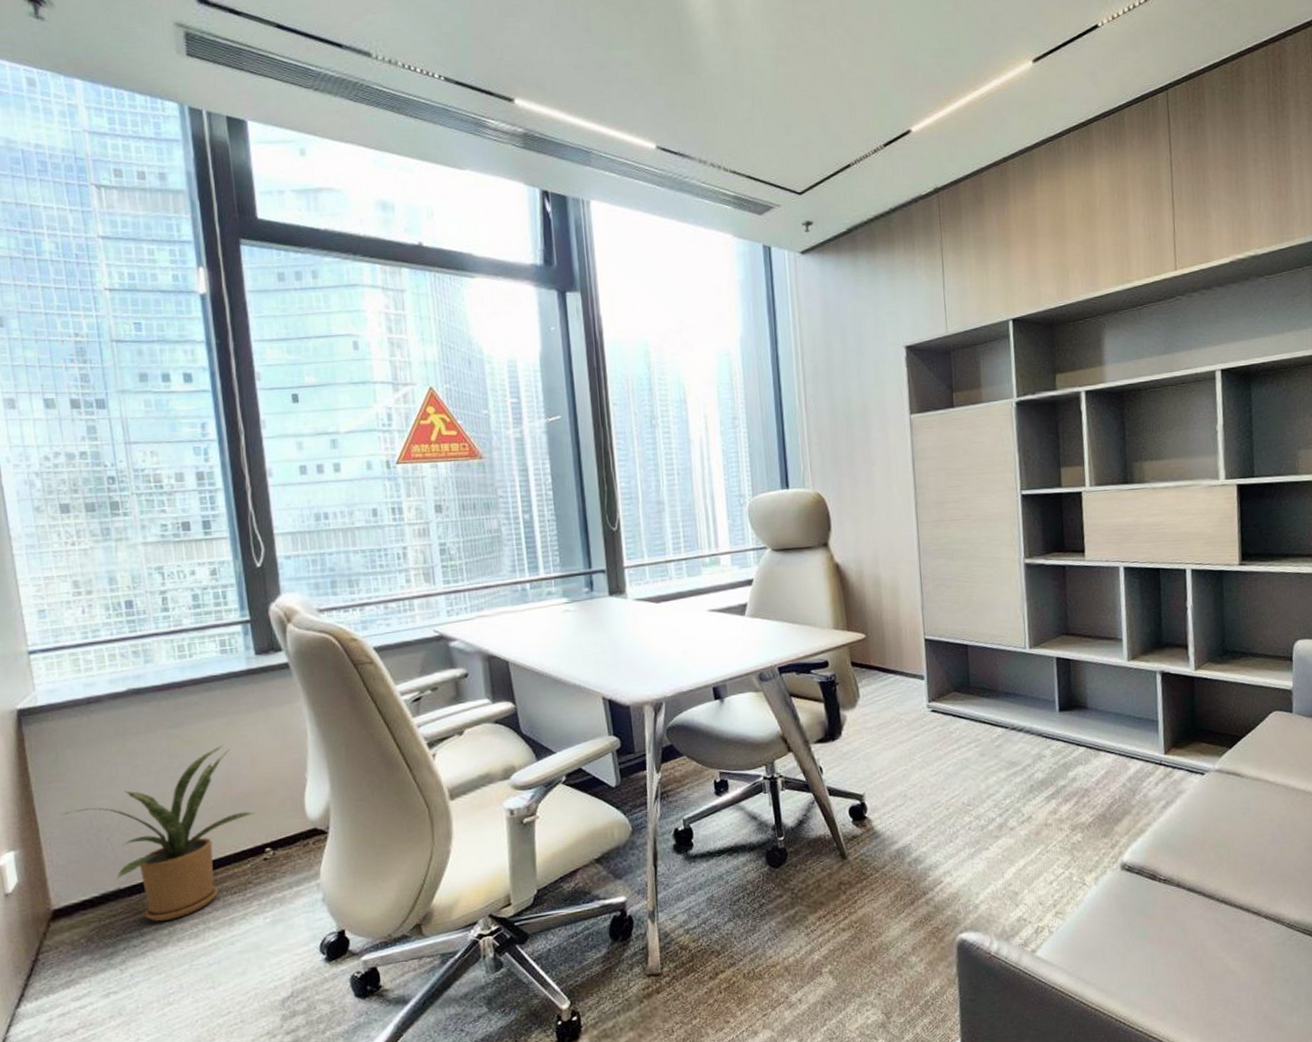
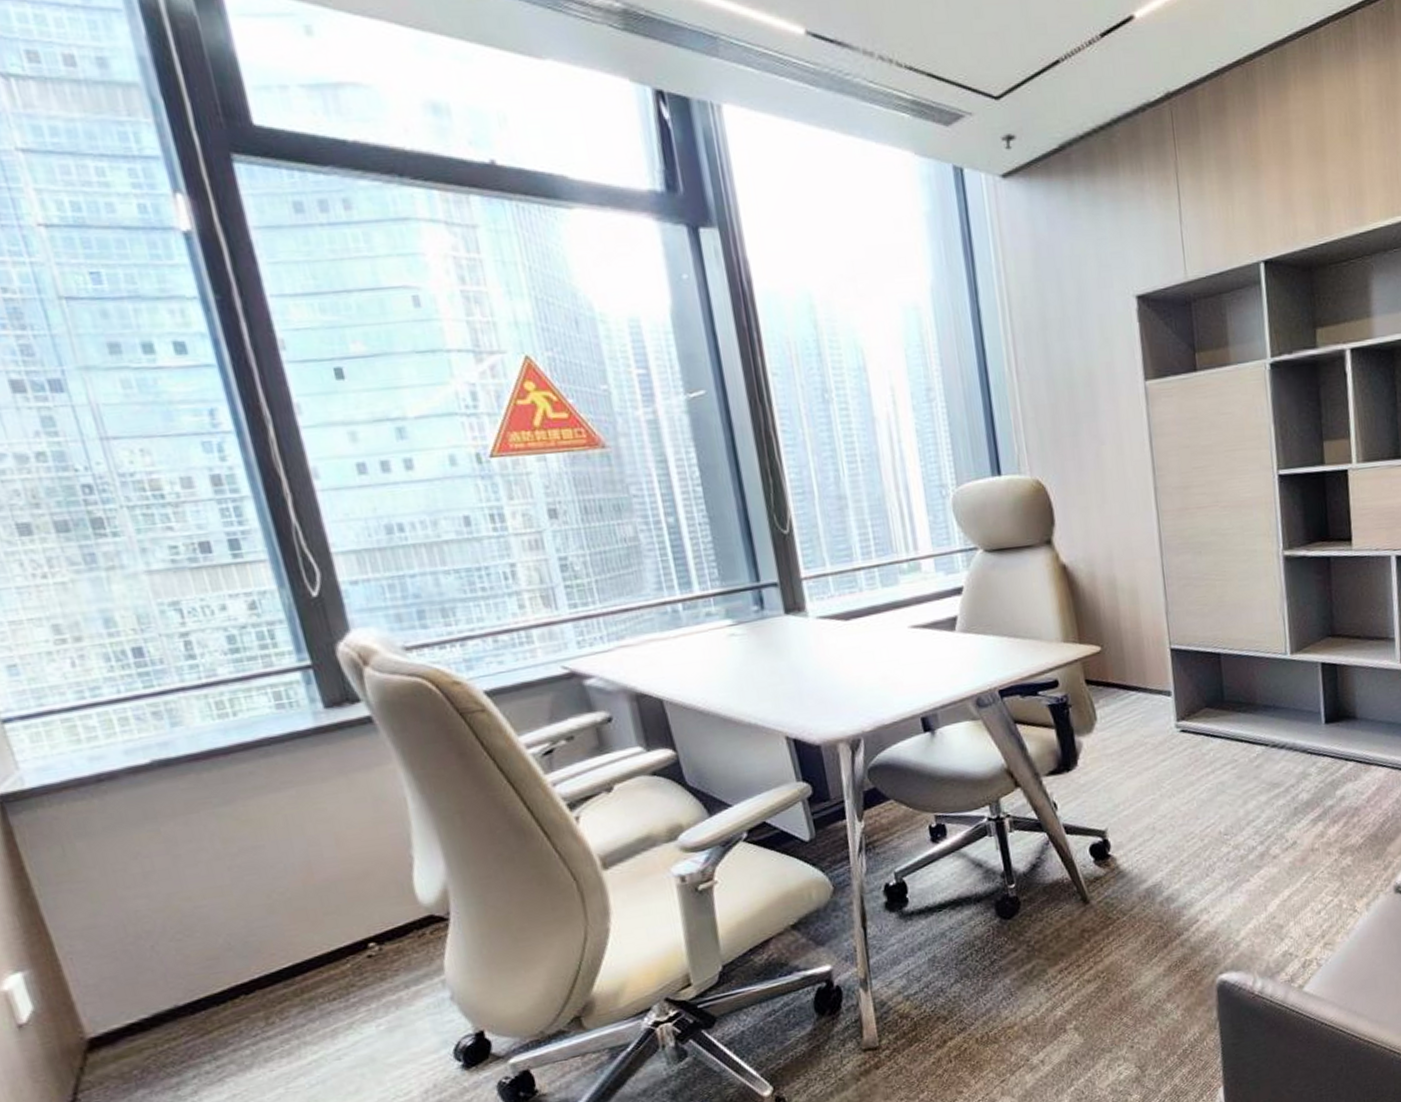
house plant: present [60,746,256,921] -> none [80,823,350,1041]

